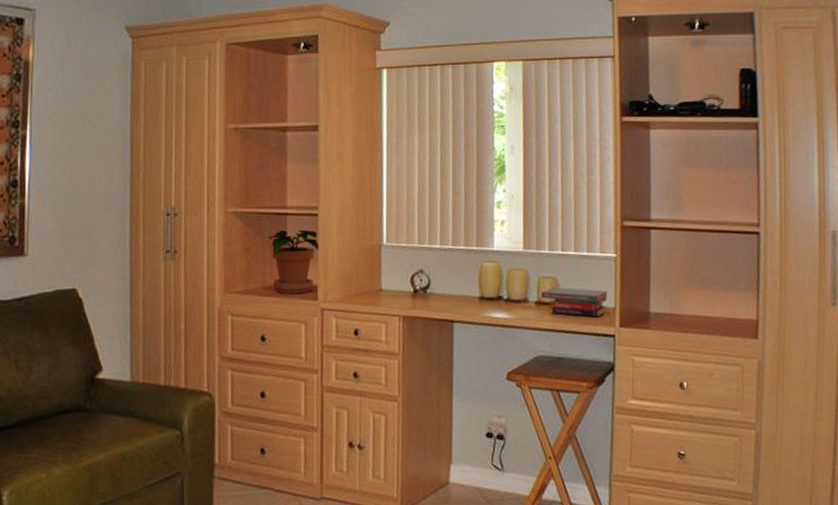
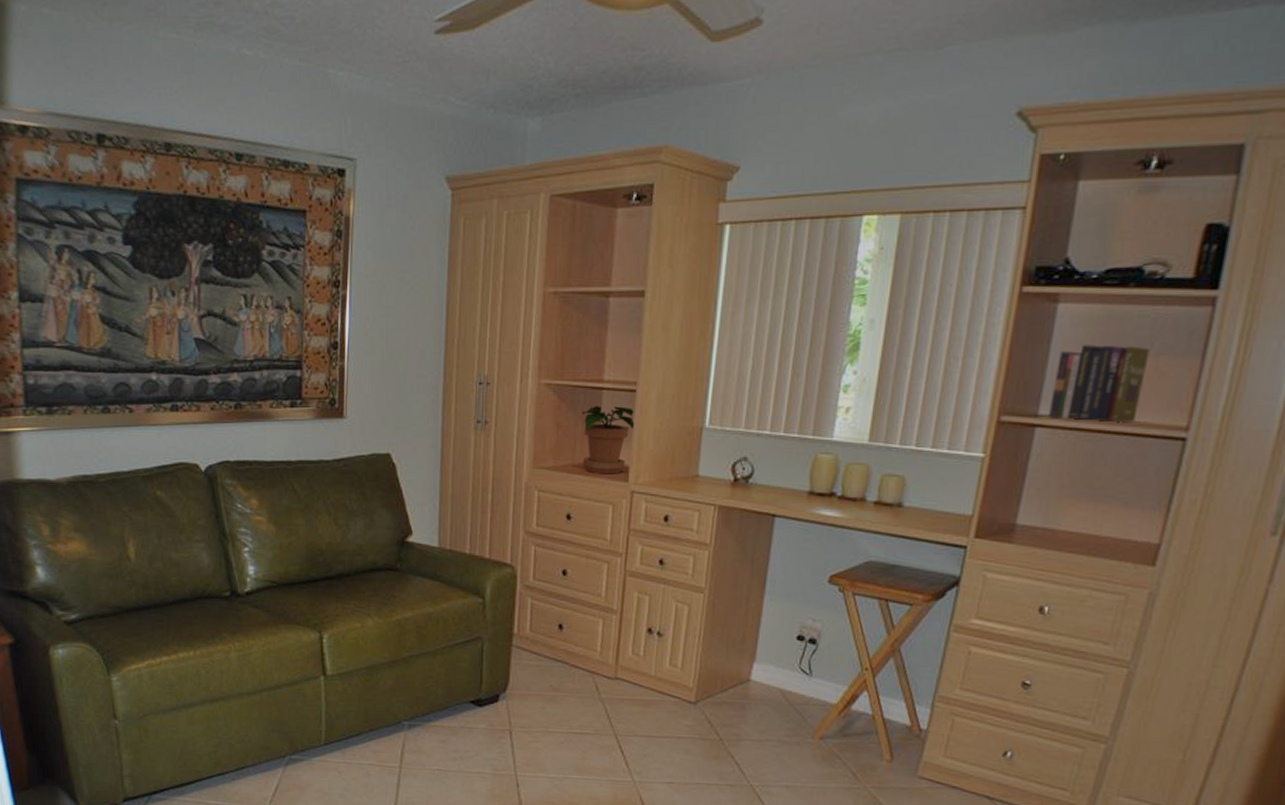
books: present [541,287,608,318] -> none [883,486,966,525]
books: none [658,161,722,223] -> present [1048,345,1150,423]

